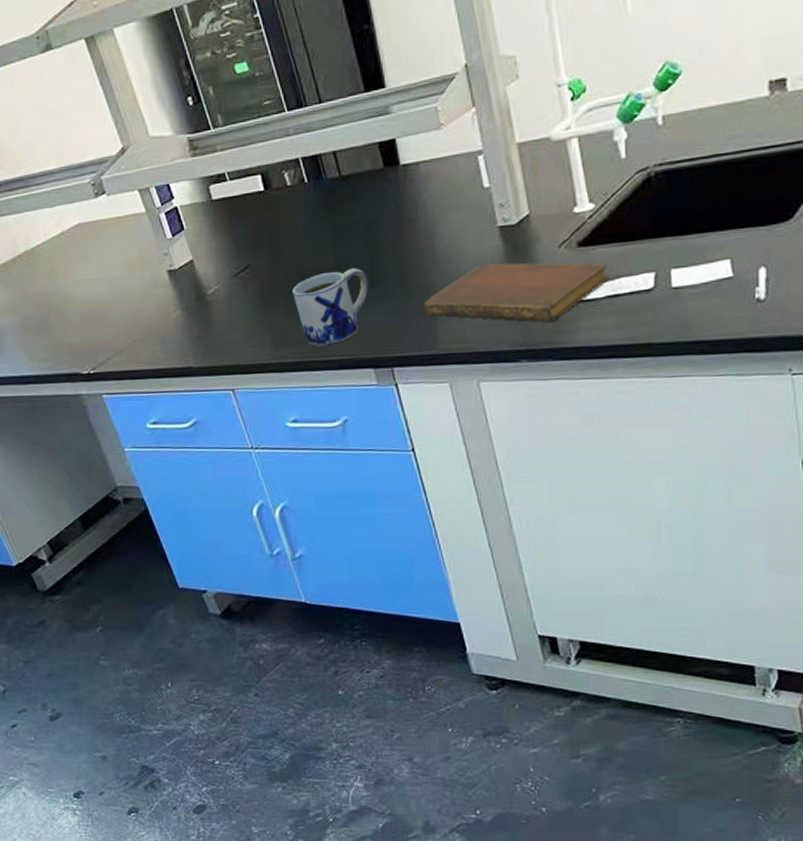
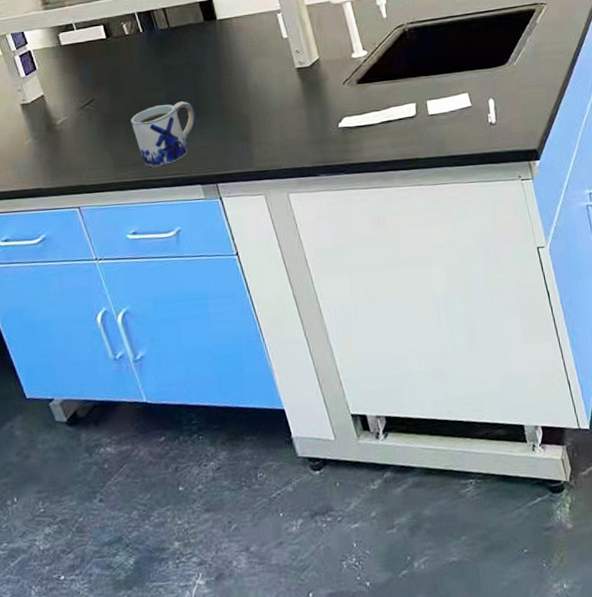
notebook: present [423,262,609,323] -> none [240,96,382,144]

